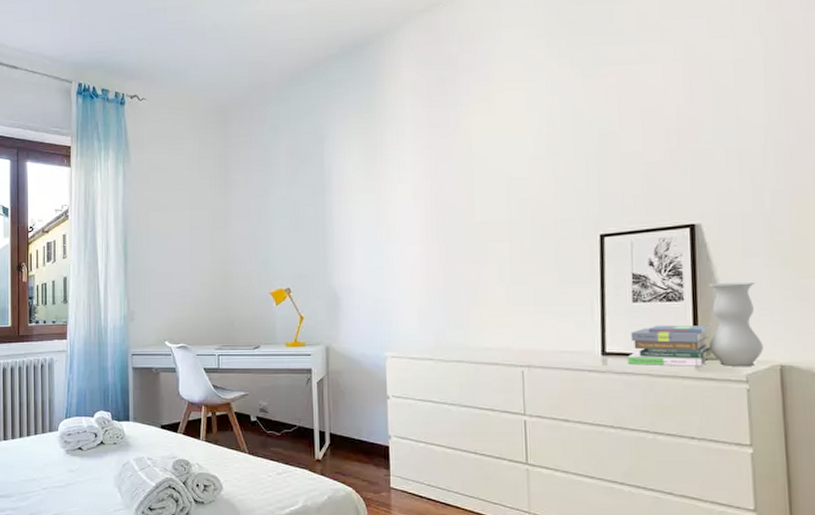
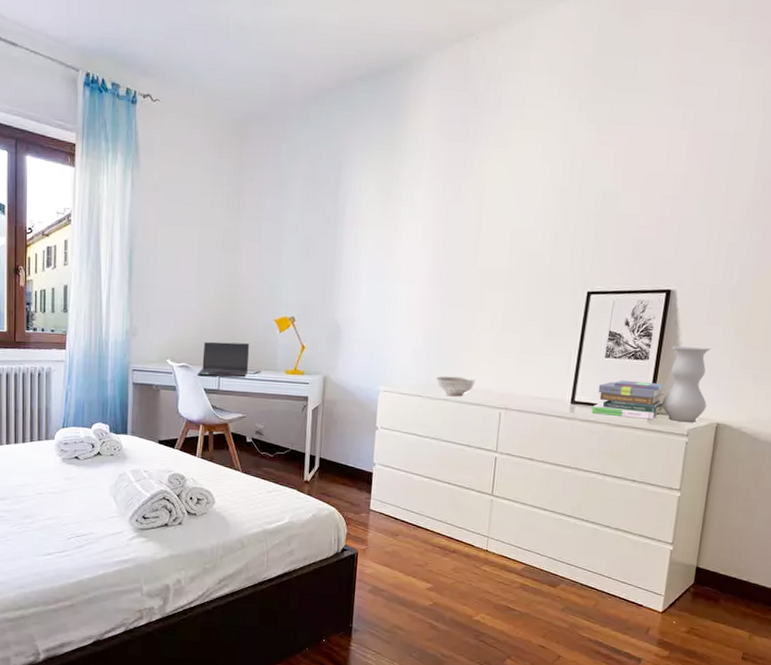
laptop: none [197,319,248,356] -> present [198,341,249,377]
decorative bowl: none [445,335,490,357] -> present [435,376,476,397]

